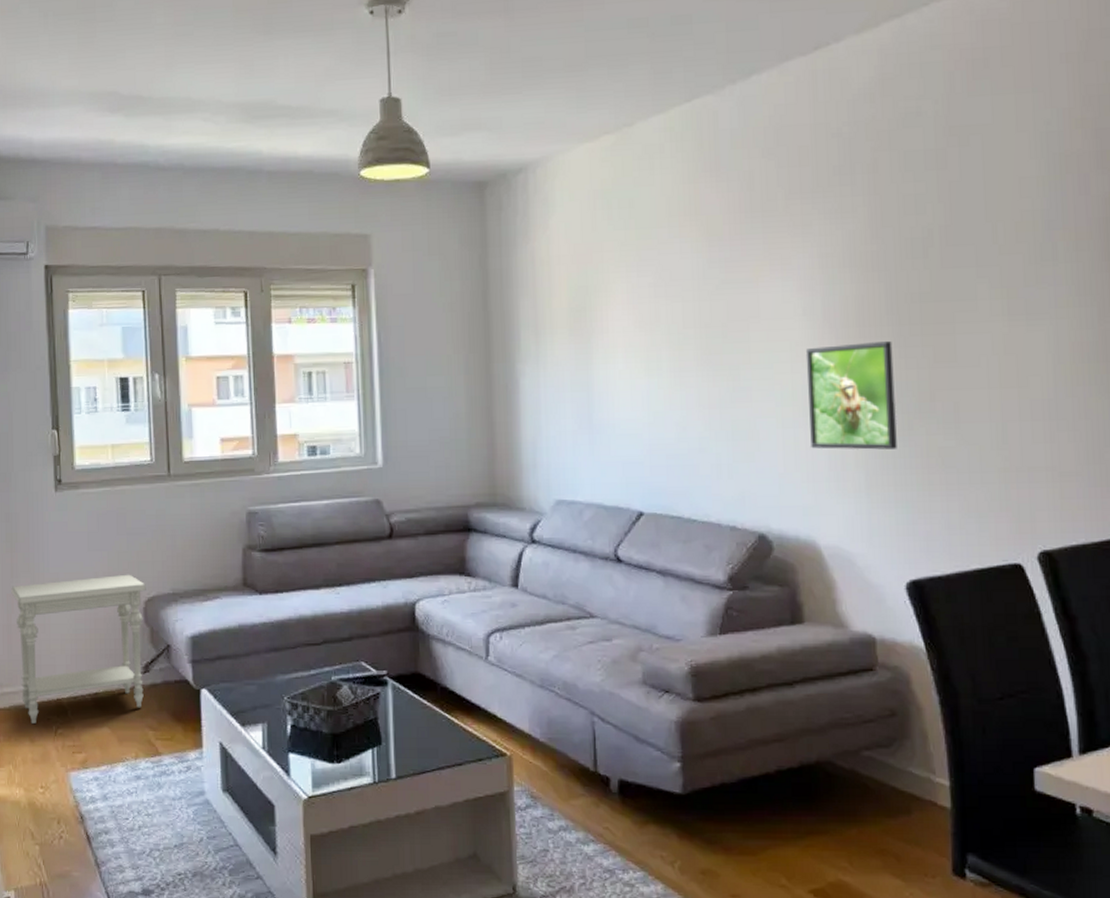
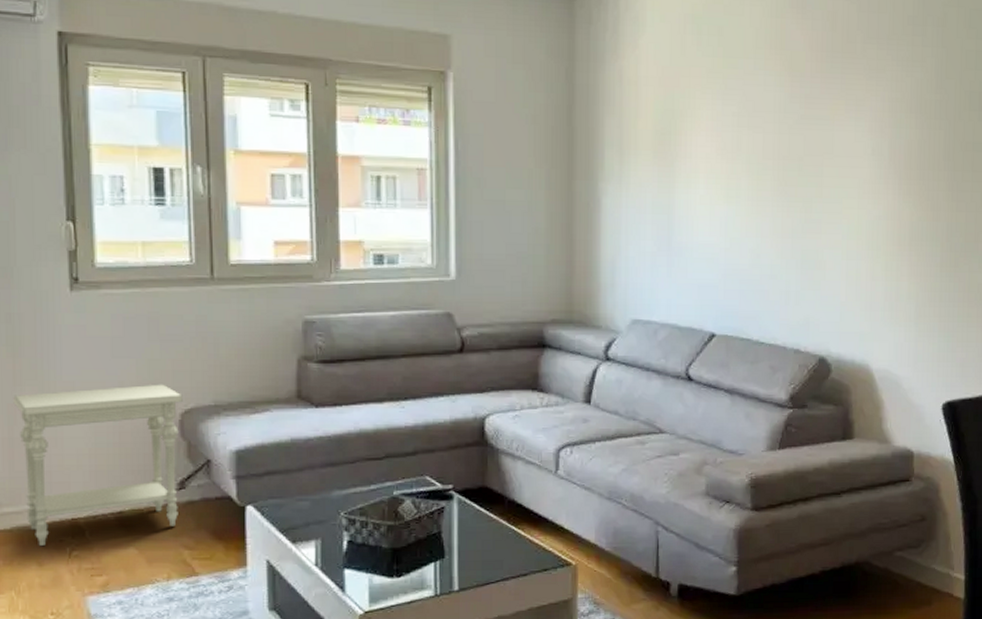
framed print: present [805,340,897,450] -> none [871,184,947,284]

